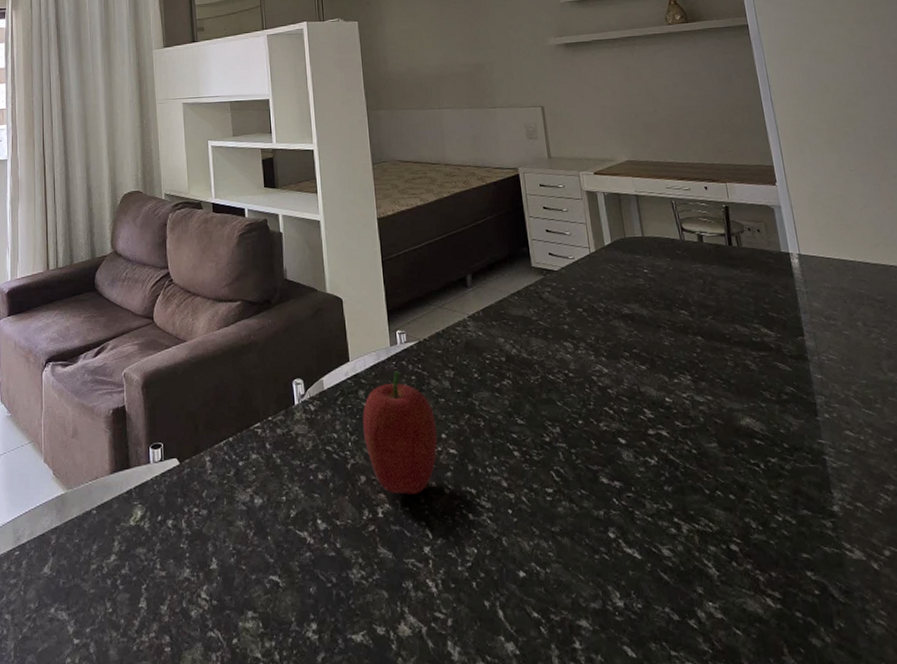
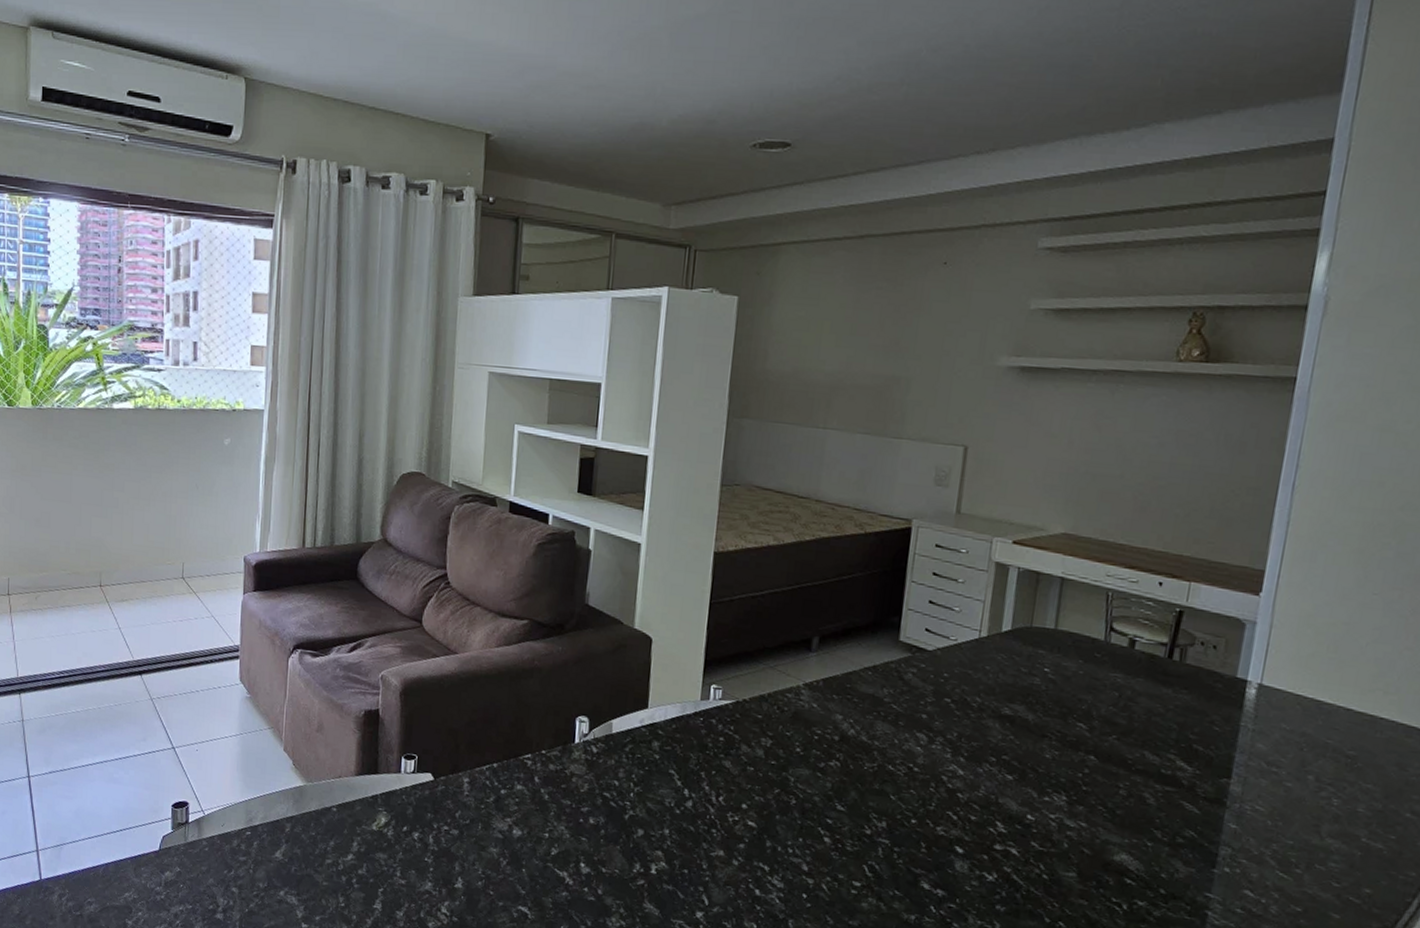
fruit: present [362,370,438,495] -> none [649,727,739,859]

